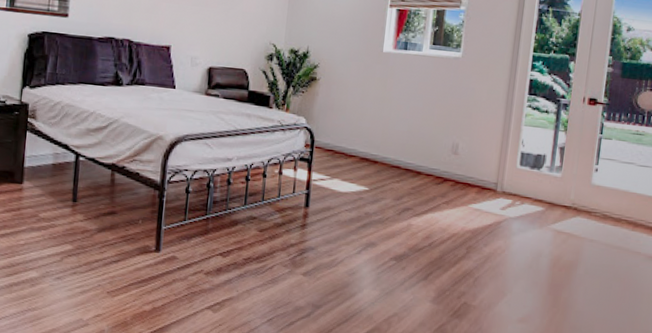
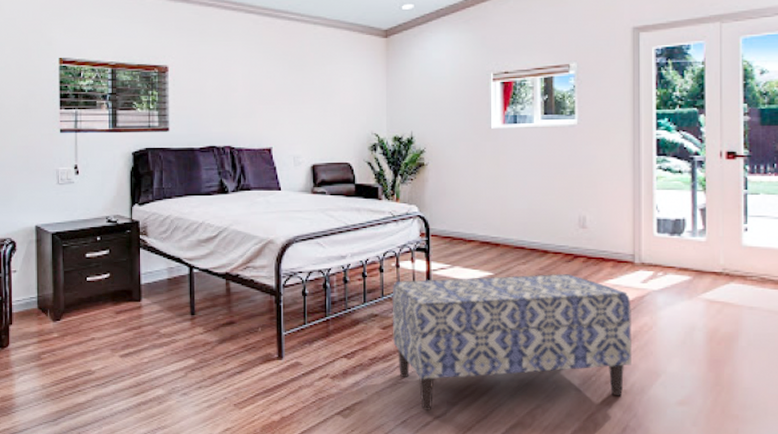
bench: none [268,187,489,311] -> present [392,274,631,410]

